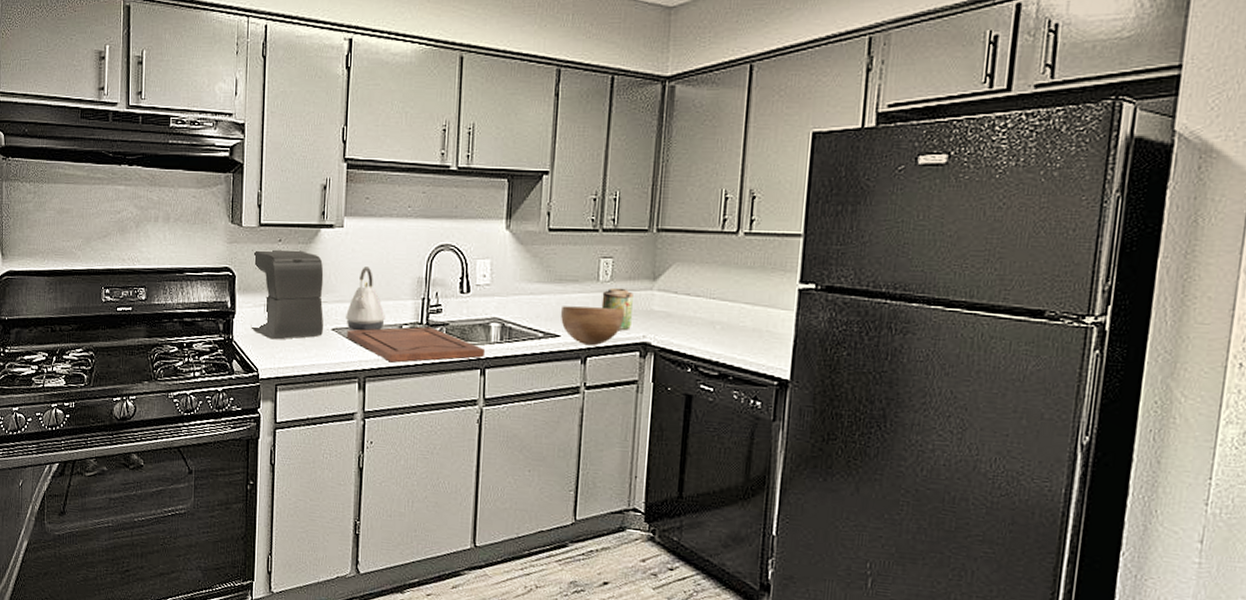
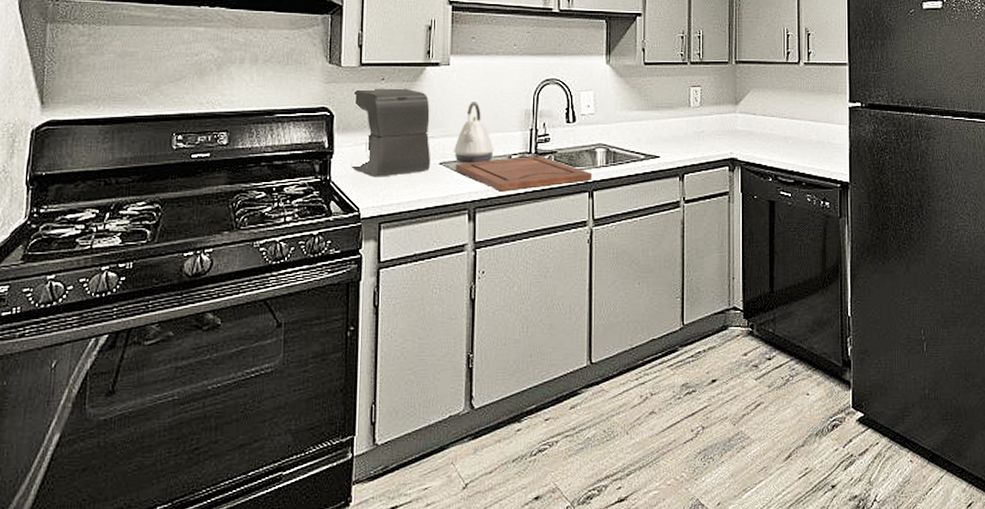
bowl: present [560,306,624,346] -> none [658,130,713,164]
canister: present [601,287,633,331] -> none [694,112,720,150]

